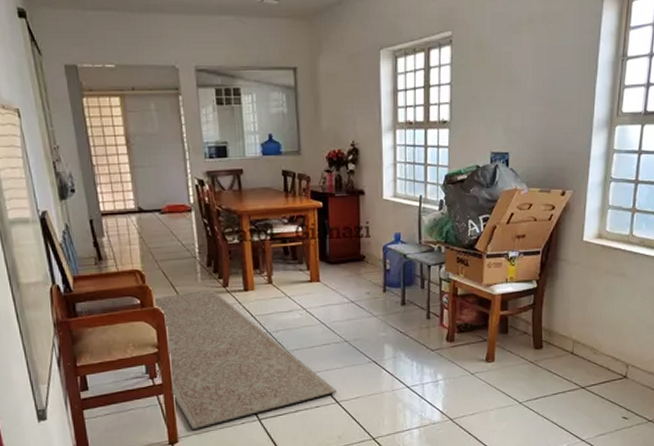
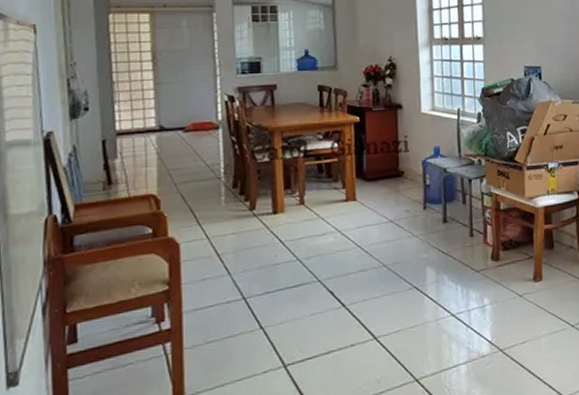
rug: present [155,289,337,431] -> none [170,213,374,386]

